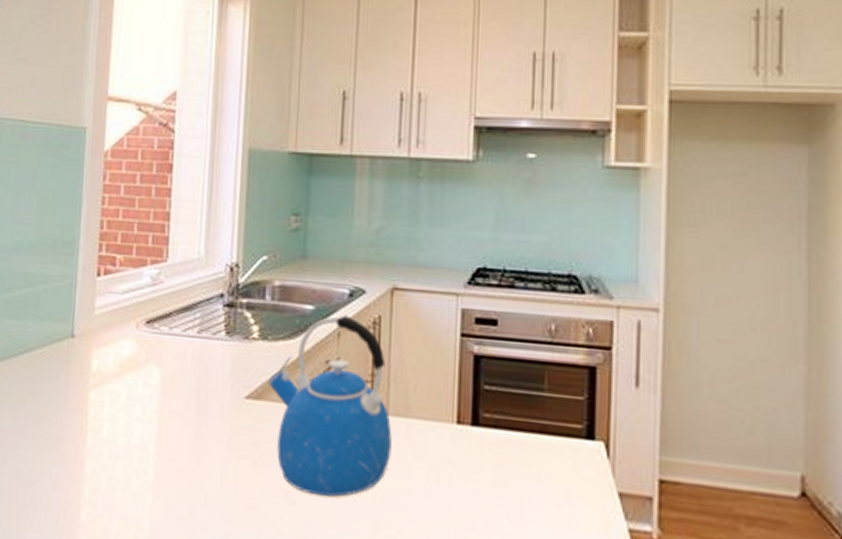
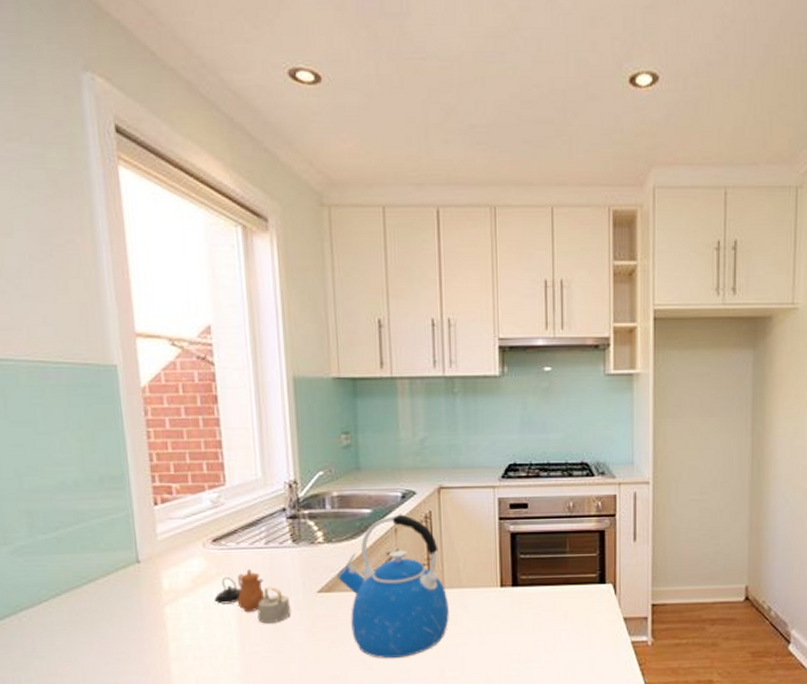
teapot: none [138,359,215,428] -> present [214,568,291,624]

